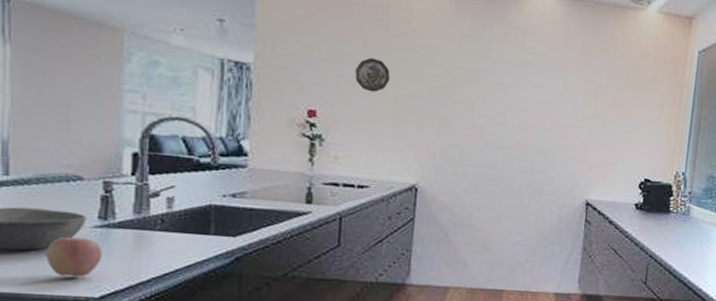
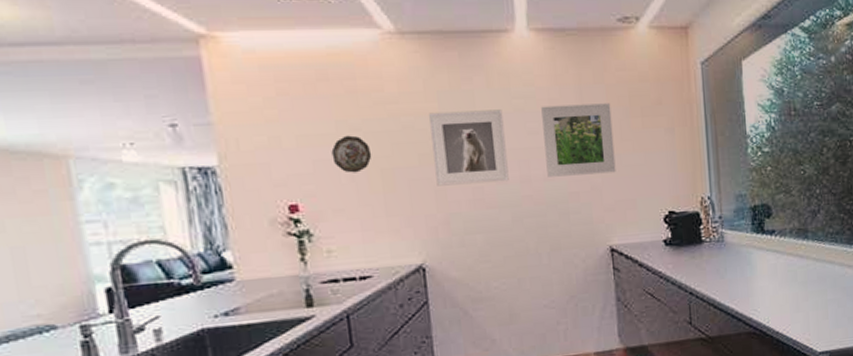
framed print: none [442,51,514,125] -> present [429,109,509,186]
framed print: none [542,64,611,135] -> present [541,103,616,177]

